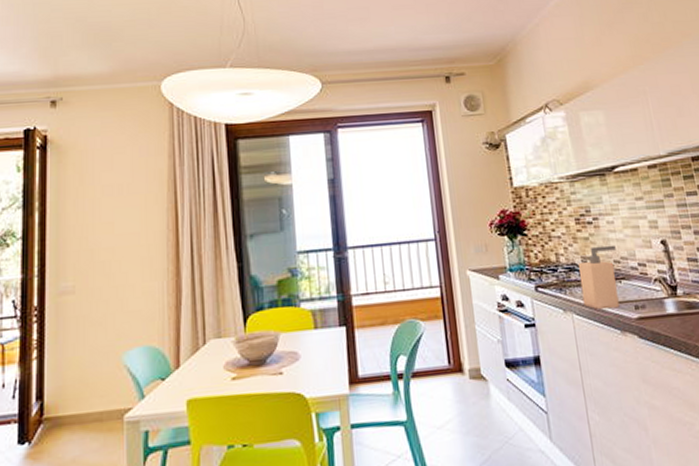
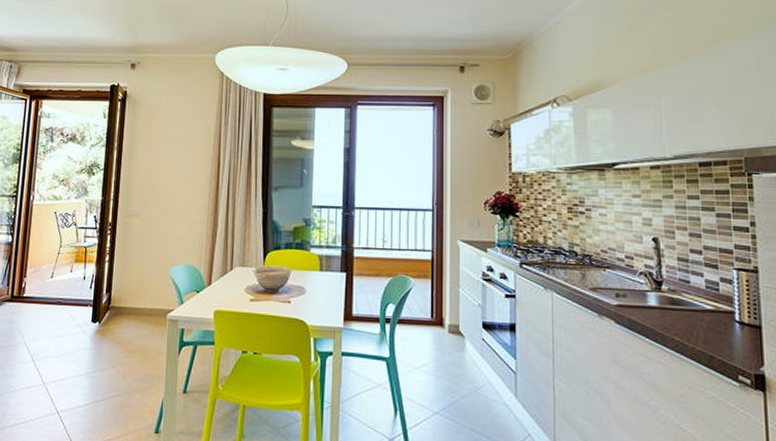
soap dispenser: present [578,244,620,310] -> none [564,235,605,294]

